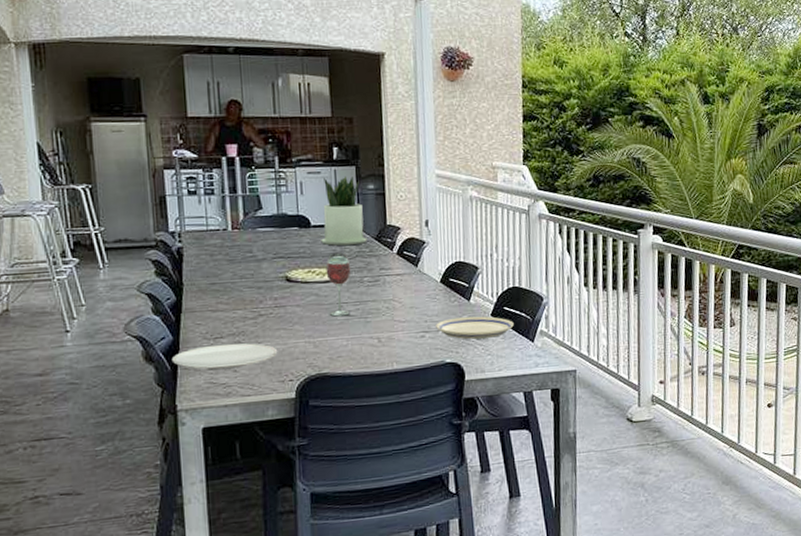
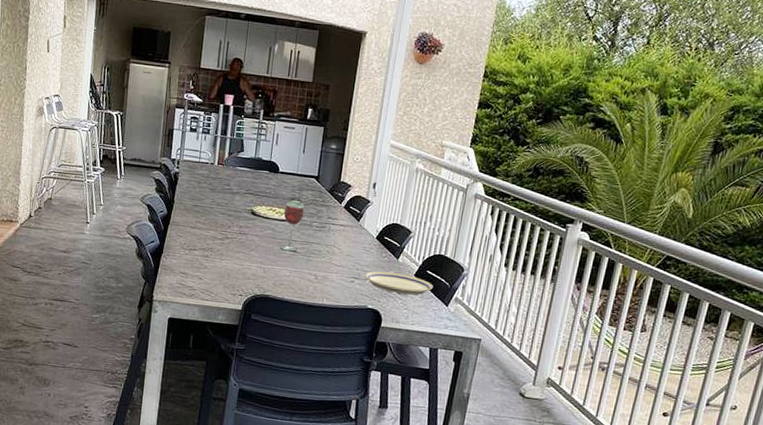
plate: present [171,343,278,370] -> none [156,254,235,277]
planter: present [321,176,367,246] -> none [284,132,325,195]

